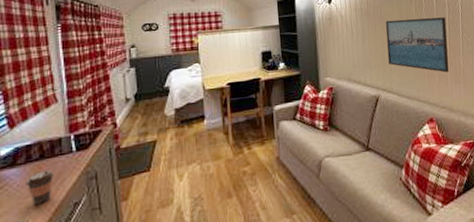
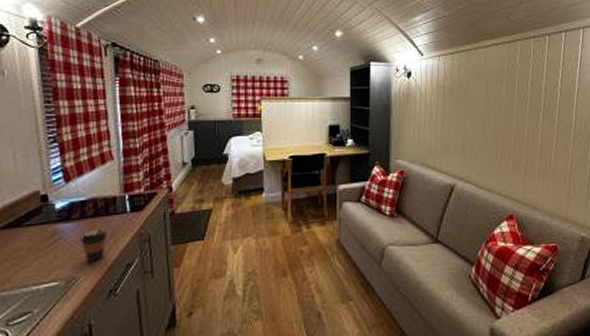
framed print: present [385,17,449,73] -> none [469,102,541,166]

